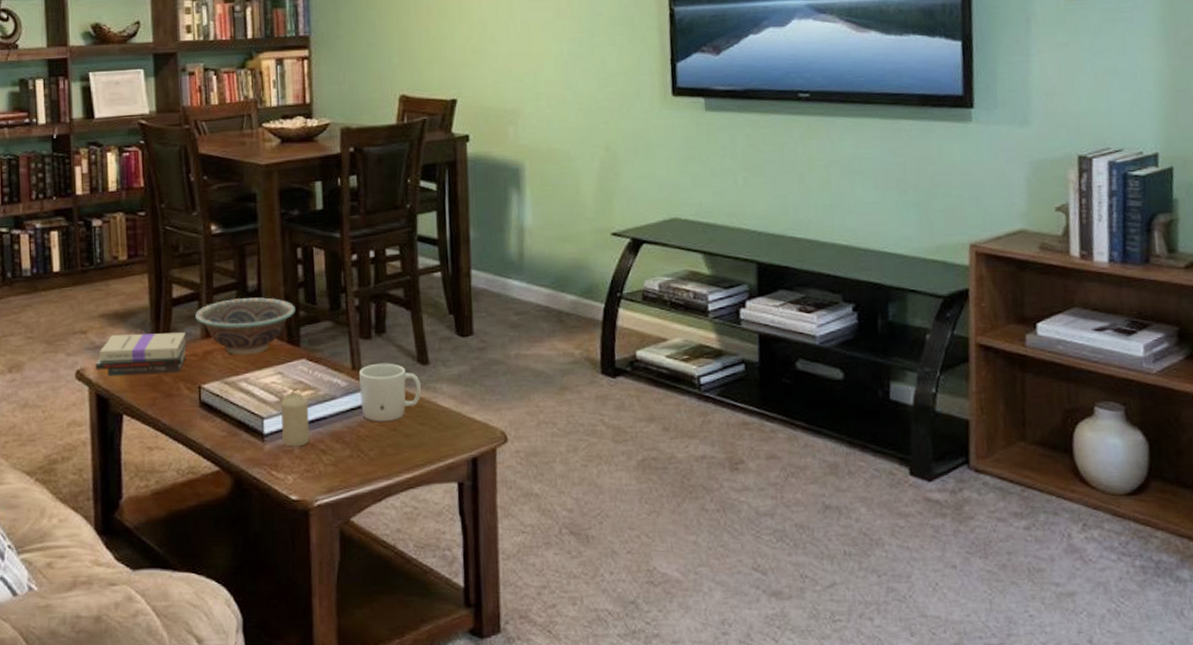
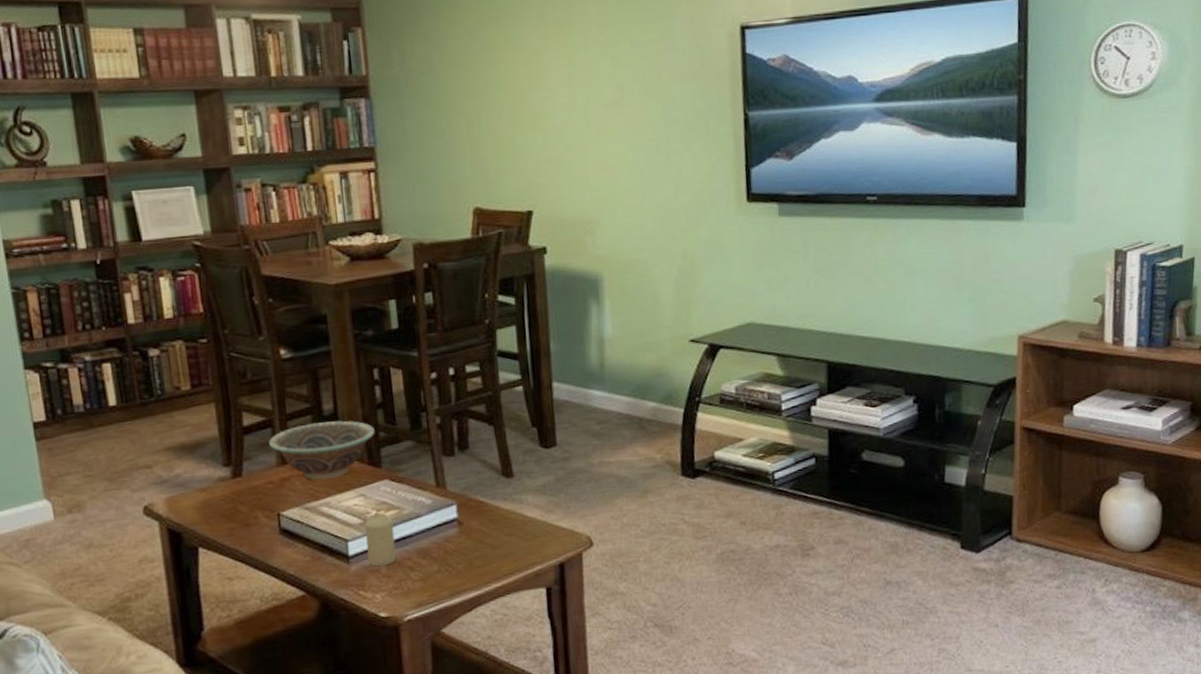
books: present [96,332,187,376] -> none [165,460,263,510]
mug: present [358,363,422,423] -> none [443,478,508,537]

